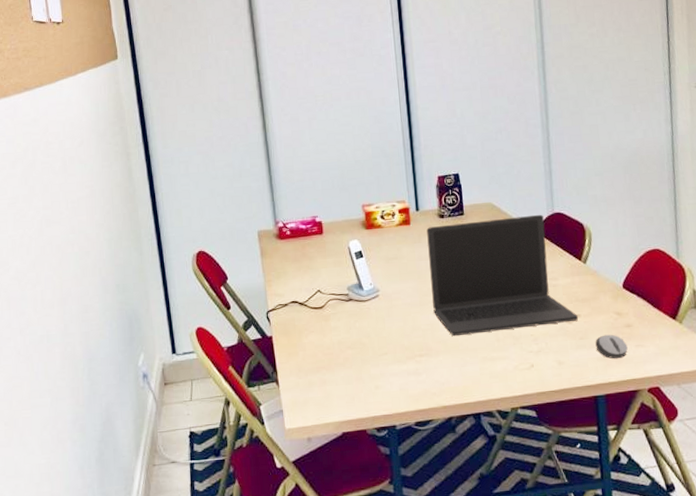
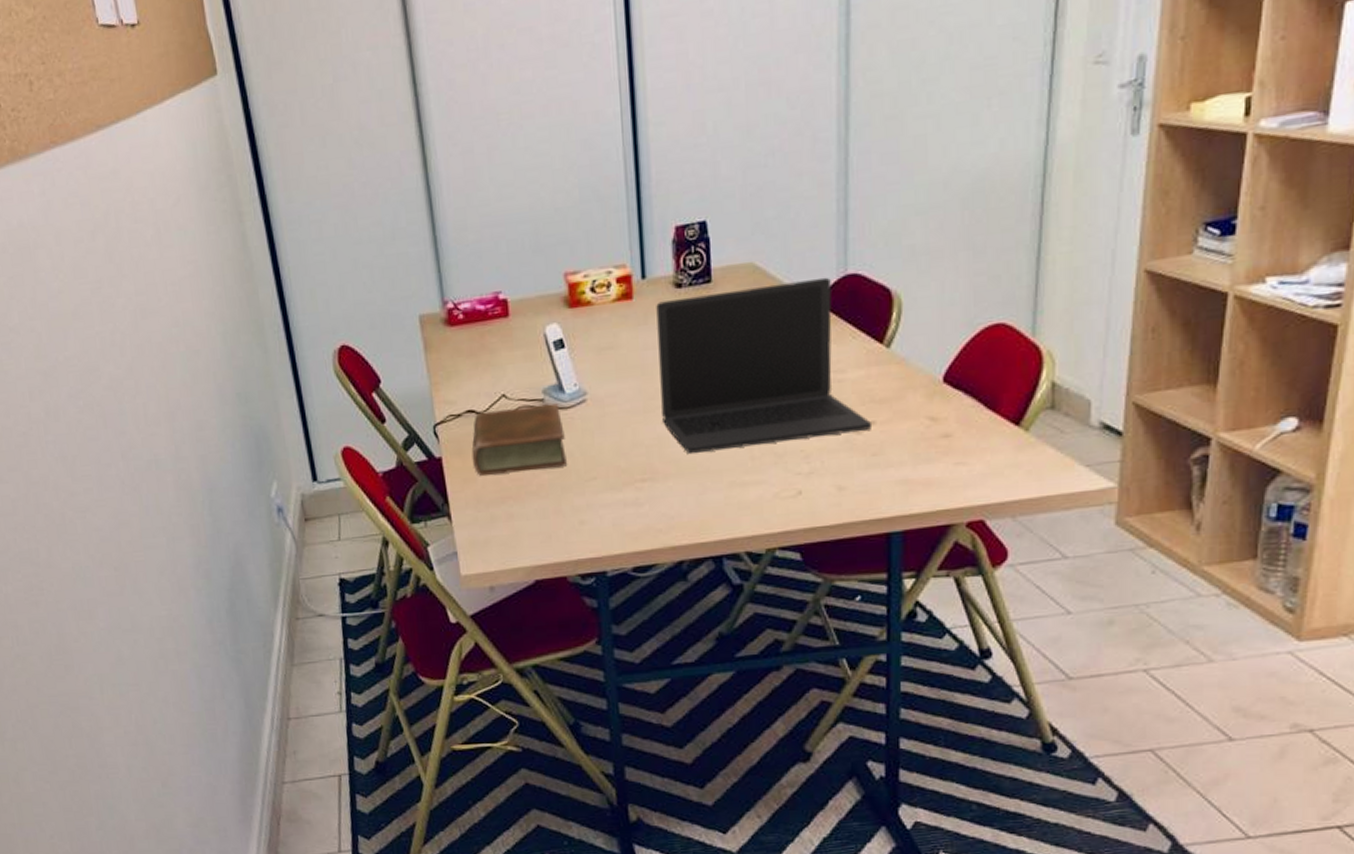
book: none [295,297,365,351] -> present [472,403,567,476]
computer mouse: present [595,334,628,359] -> none [894,448,942,483]

